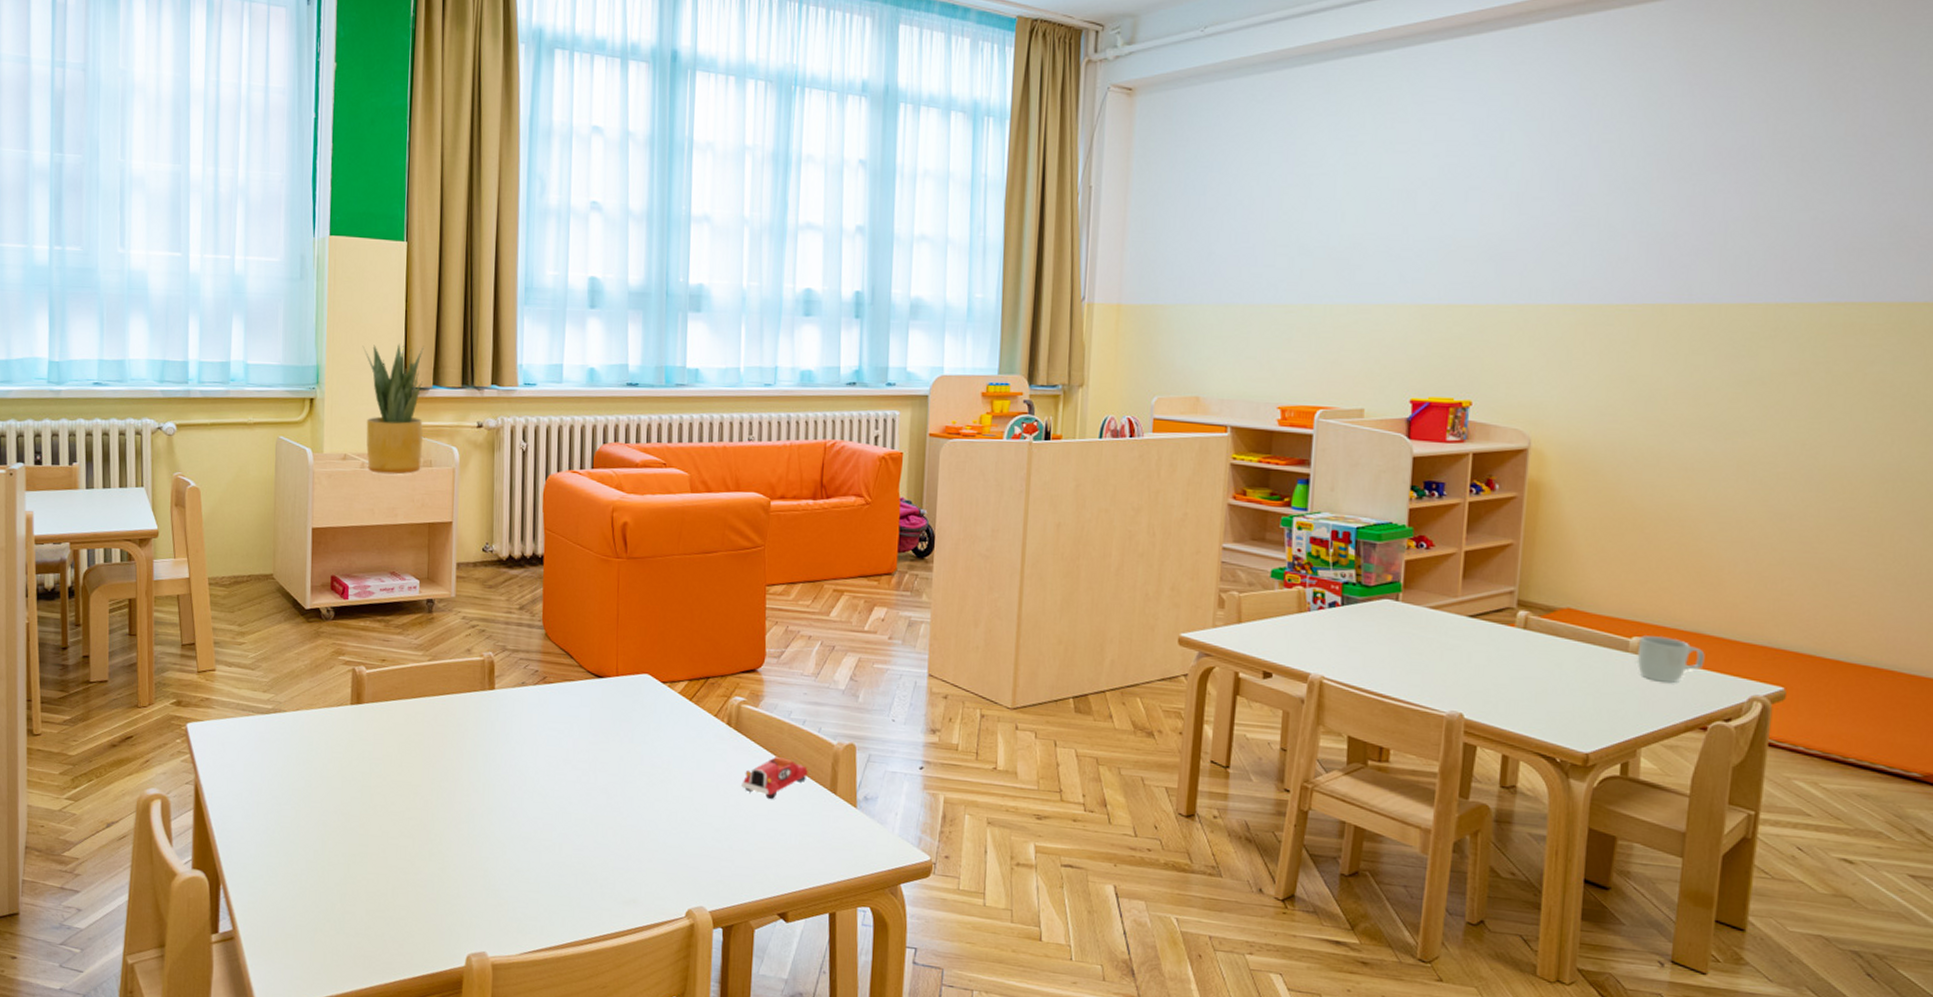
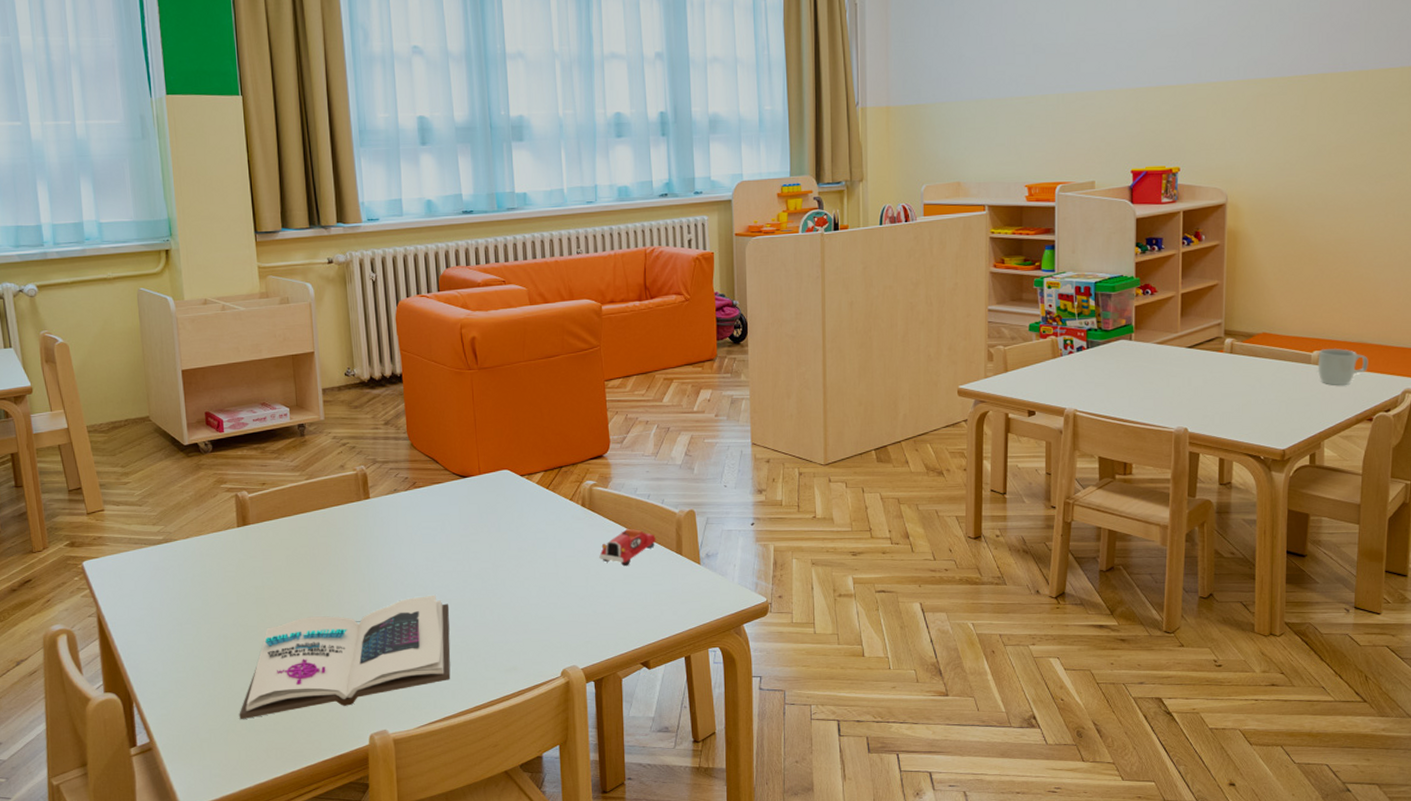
book: none [329,805,569,919] -> present [239,594,451,720]
planter: present [362,343,424,475] -> none [210,191,279,314]

